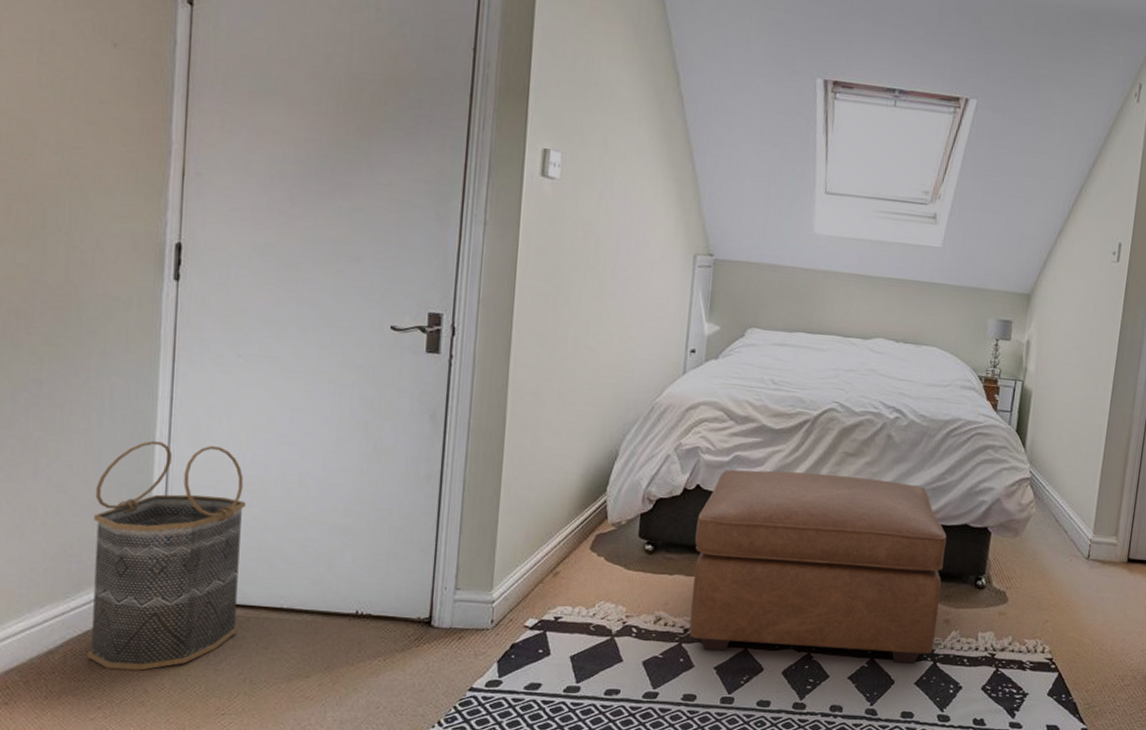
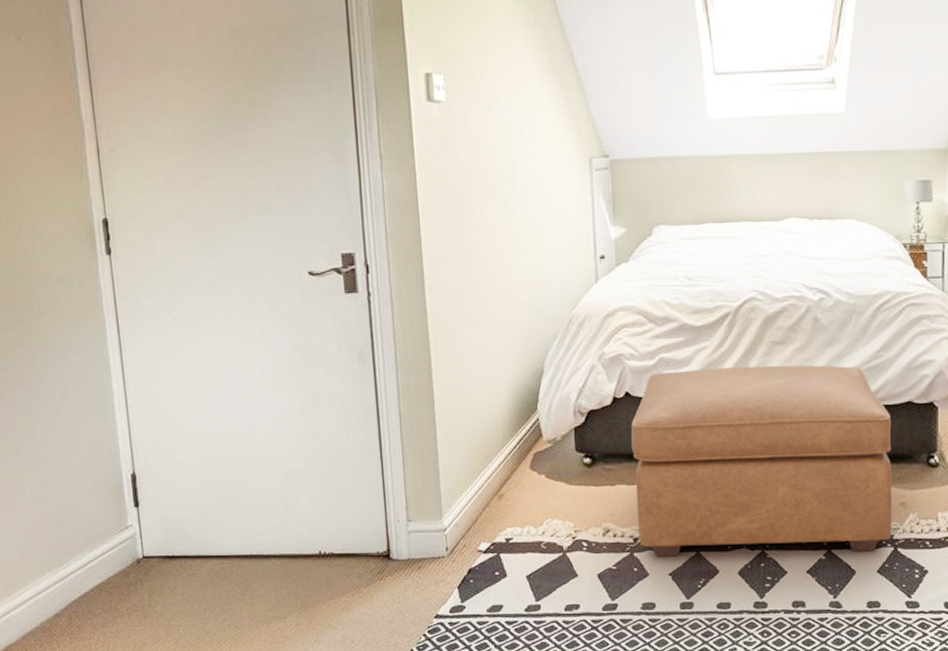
basket: present [87,441,245,671] -> none [70,408,216,626]

